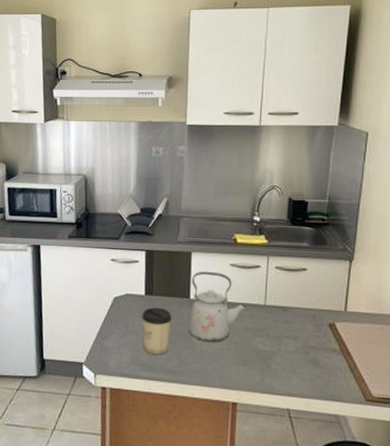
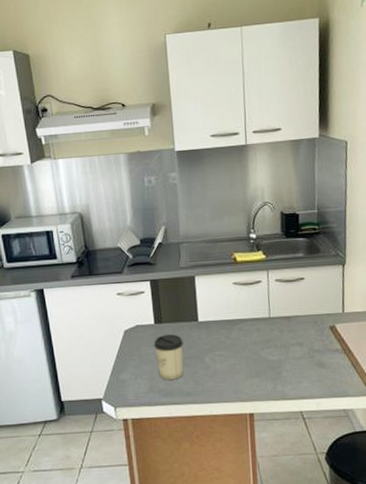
kettle: present [189,271,247,343] -> none [197,292,253,361]

